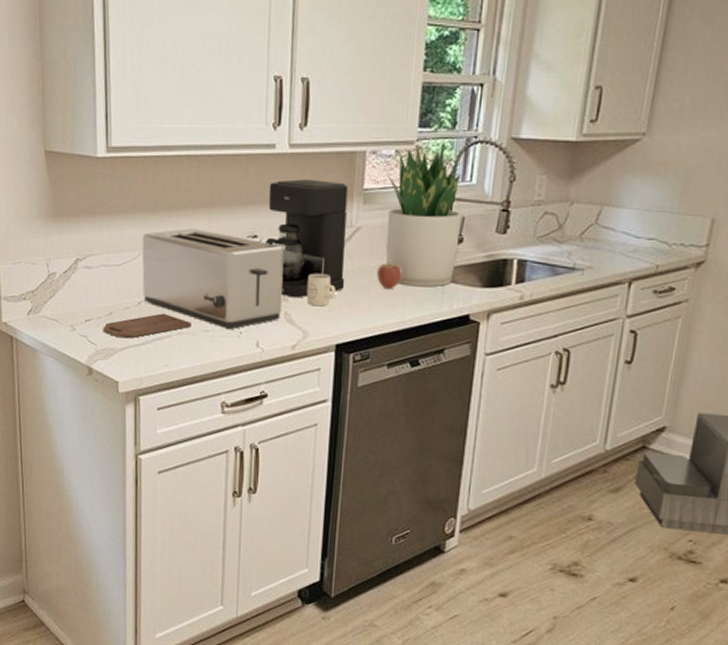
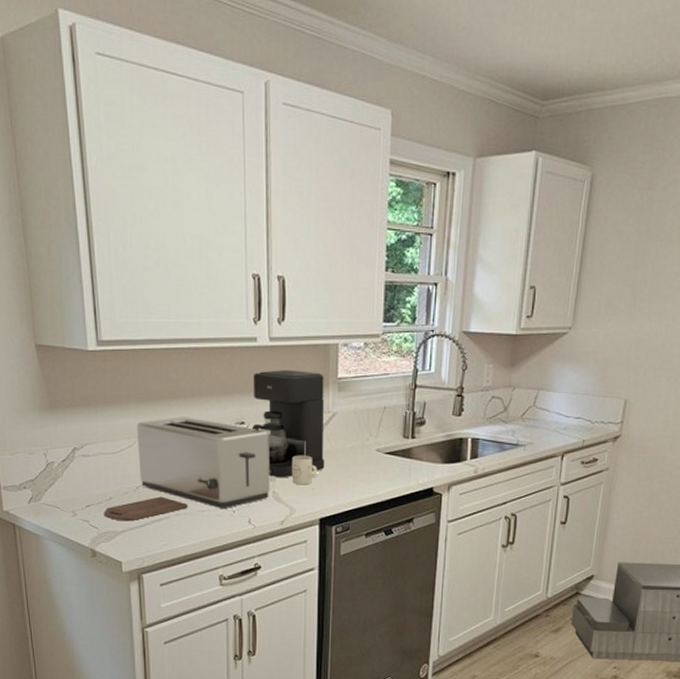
fruit: present [377,257,402,290] -> none [353,439,374,468]
planter: present [385,139,469,288] -> none [358,332,427,465]

